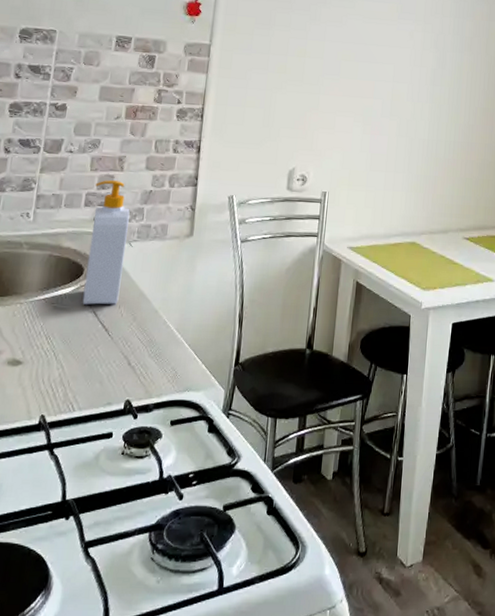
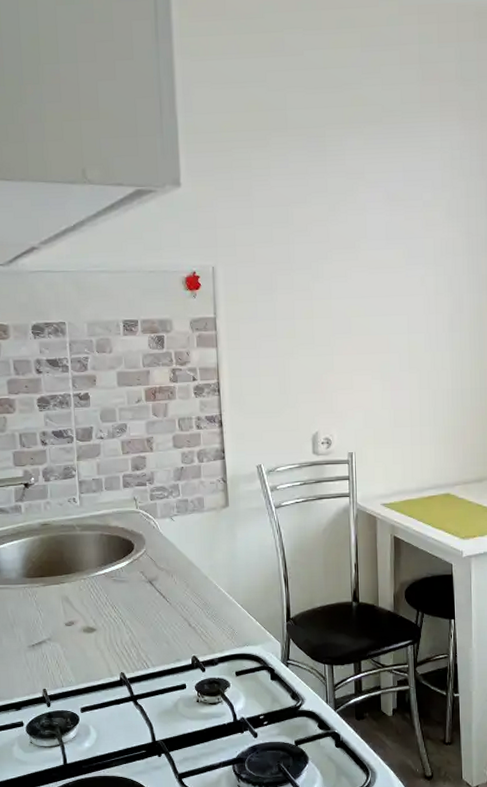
soap bottle: present [82,180,130,305] -> none [130,461,170,576]

